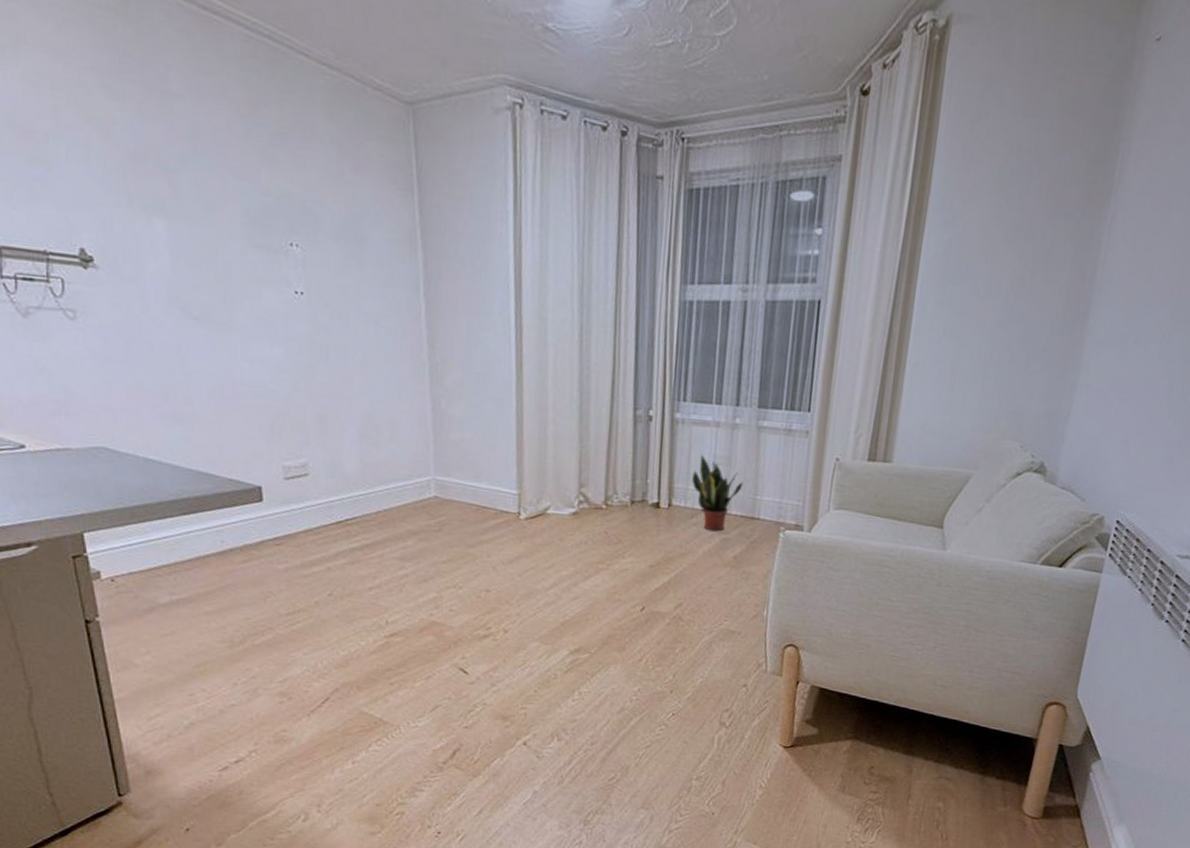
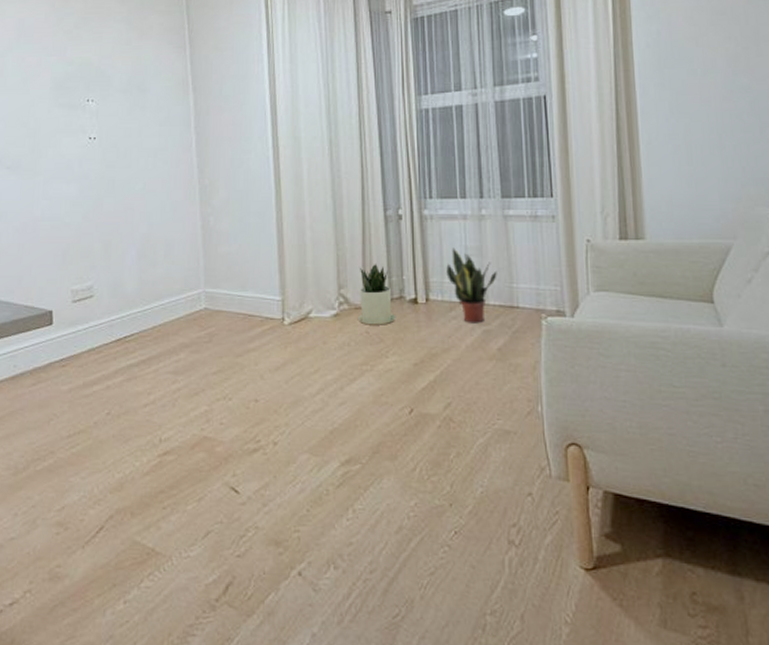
planter: none [598,465,637,527] -> present [359,264,396,325]

